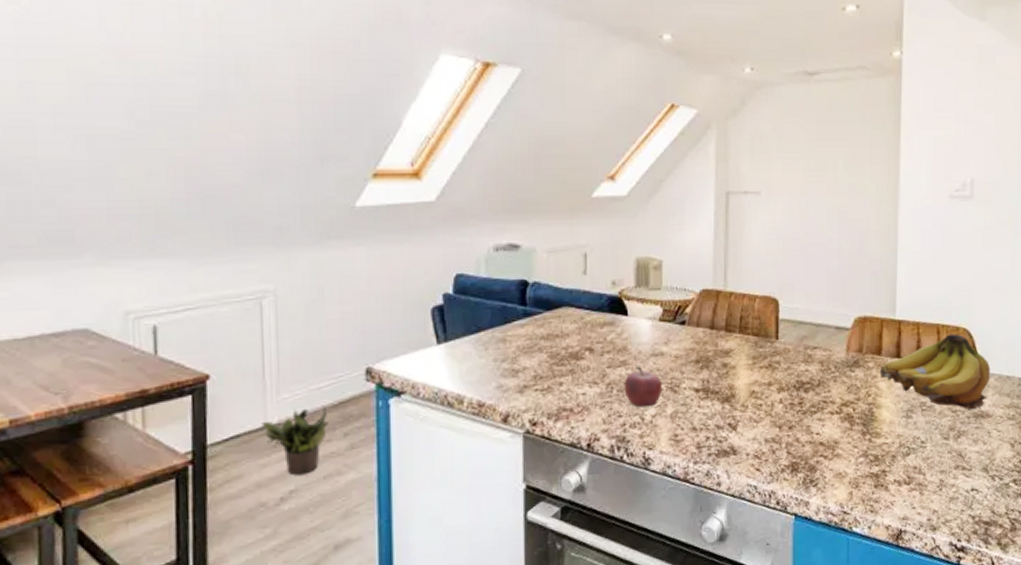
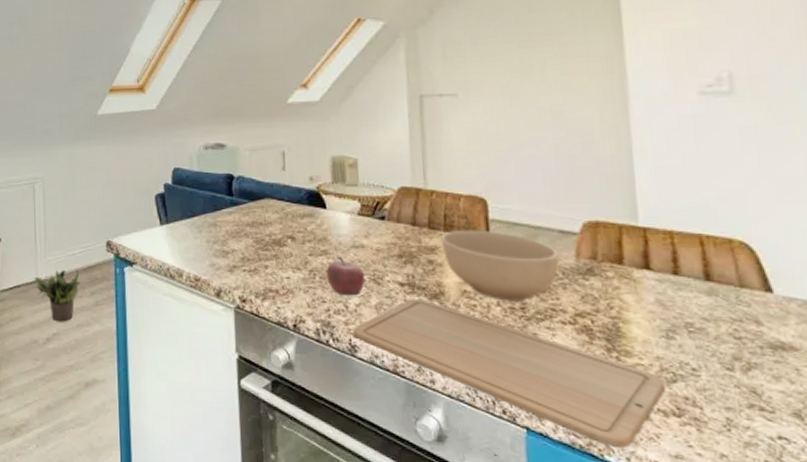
chopping board: none [648,403,902,520] -> present [354,299,666,449]
bowl: none [736,330,833,398] -> present [441,229,559,302]
fruit: present [879,333,991,409] -> none [622,246,790,338]

